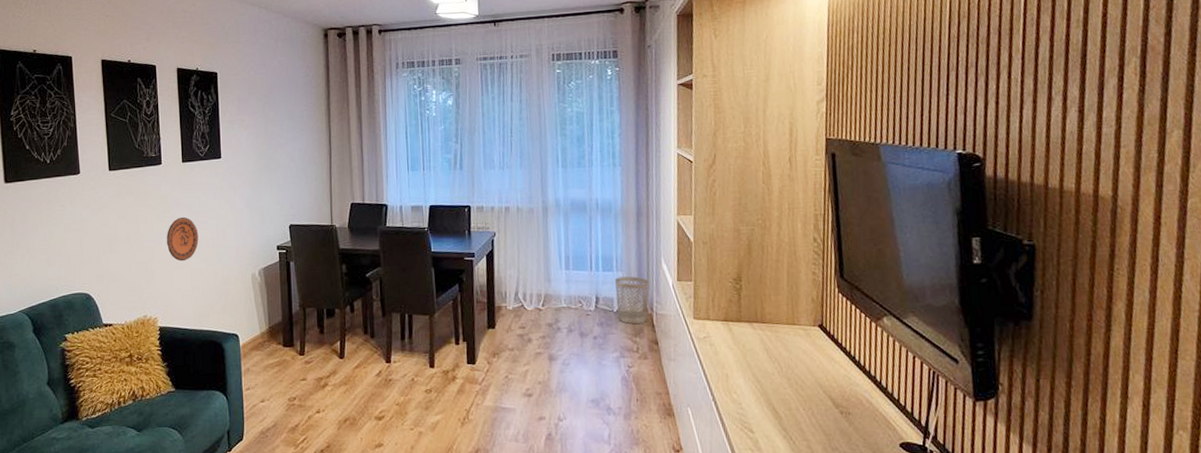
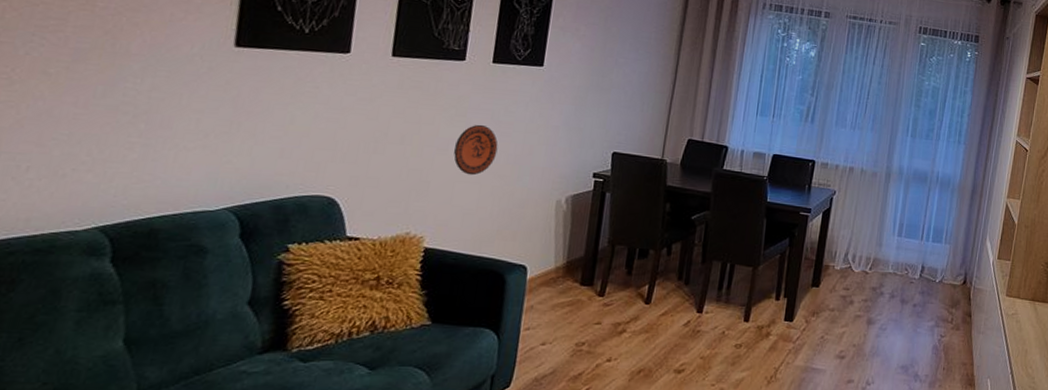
wastebasket: present [614,276,650,325] -> none [939,249,973,297]

